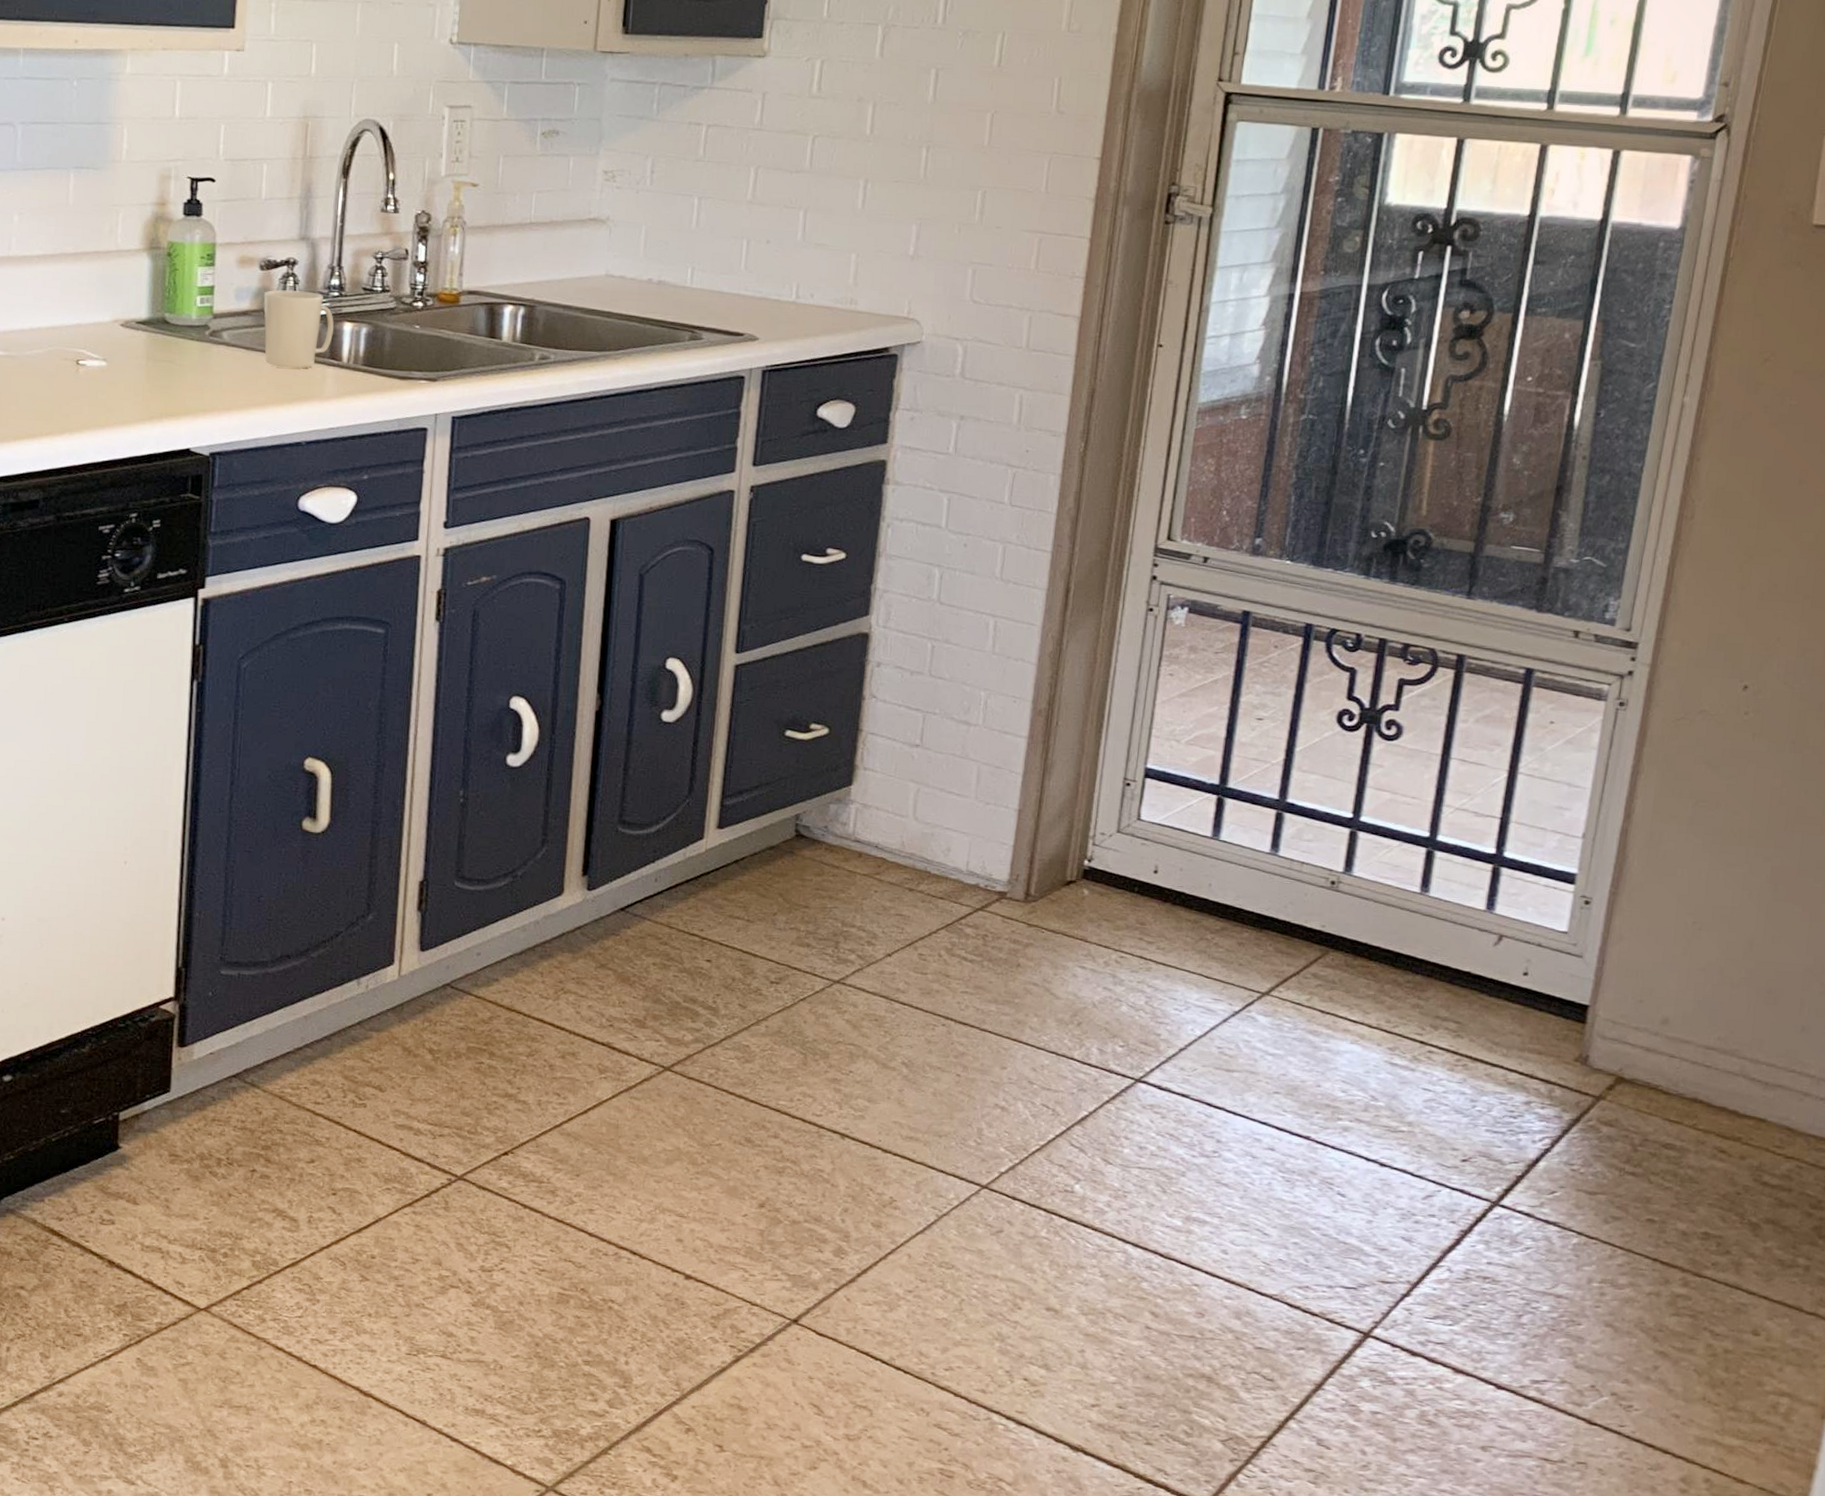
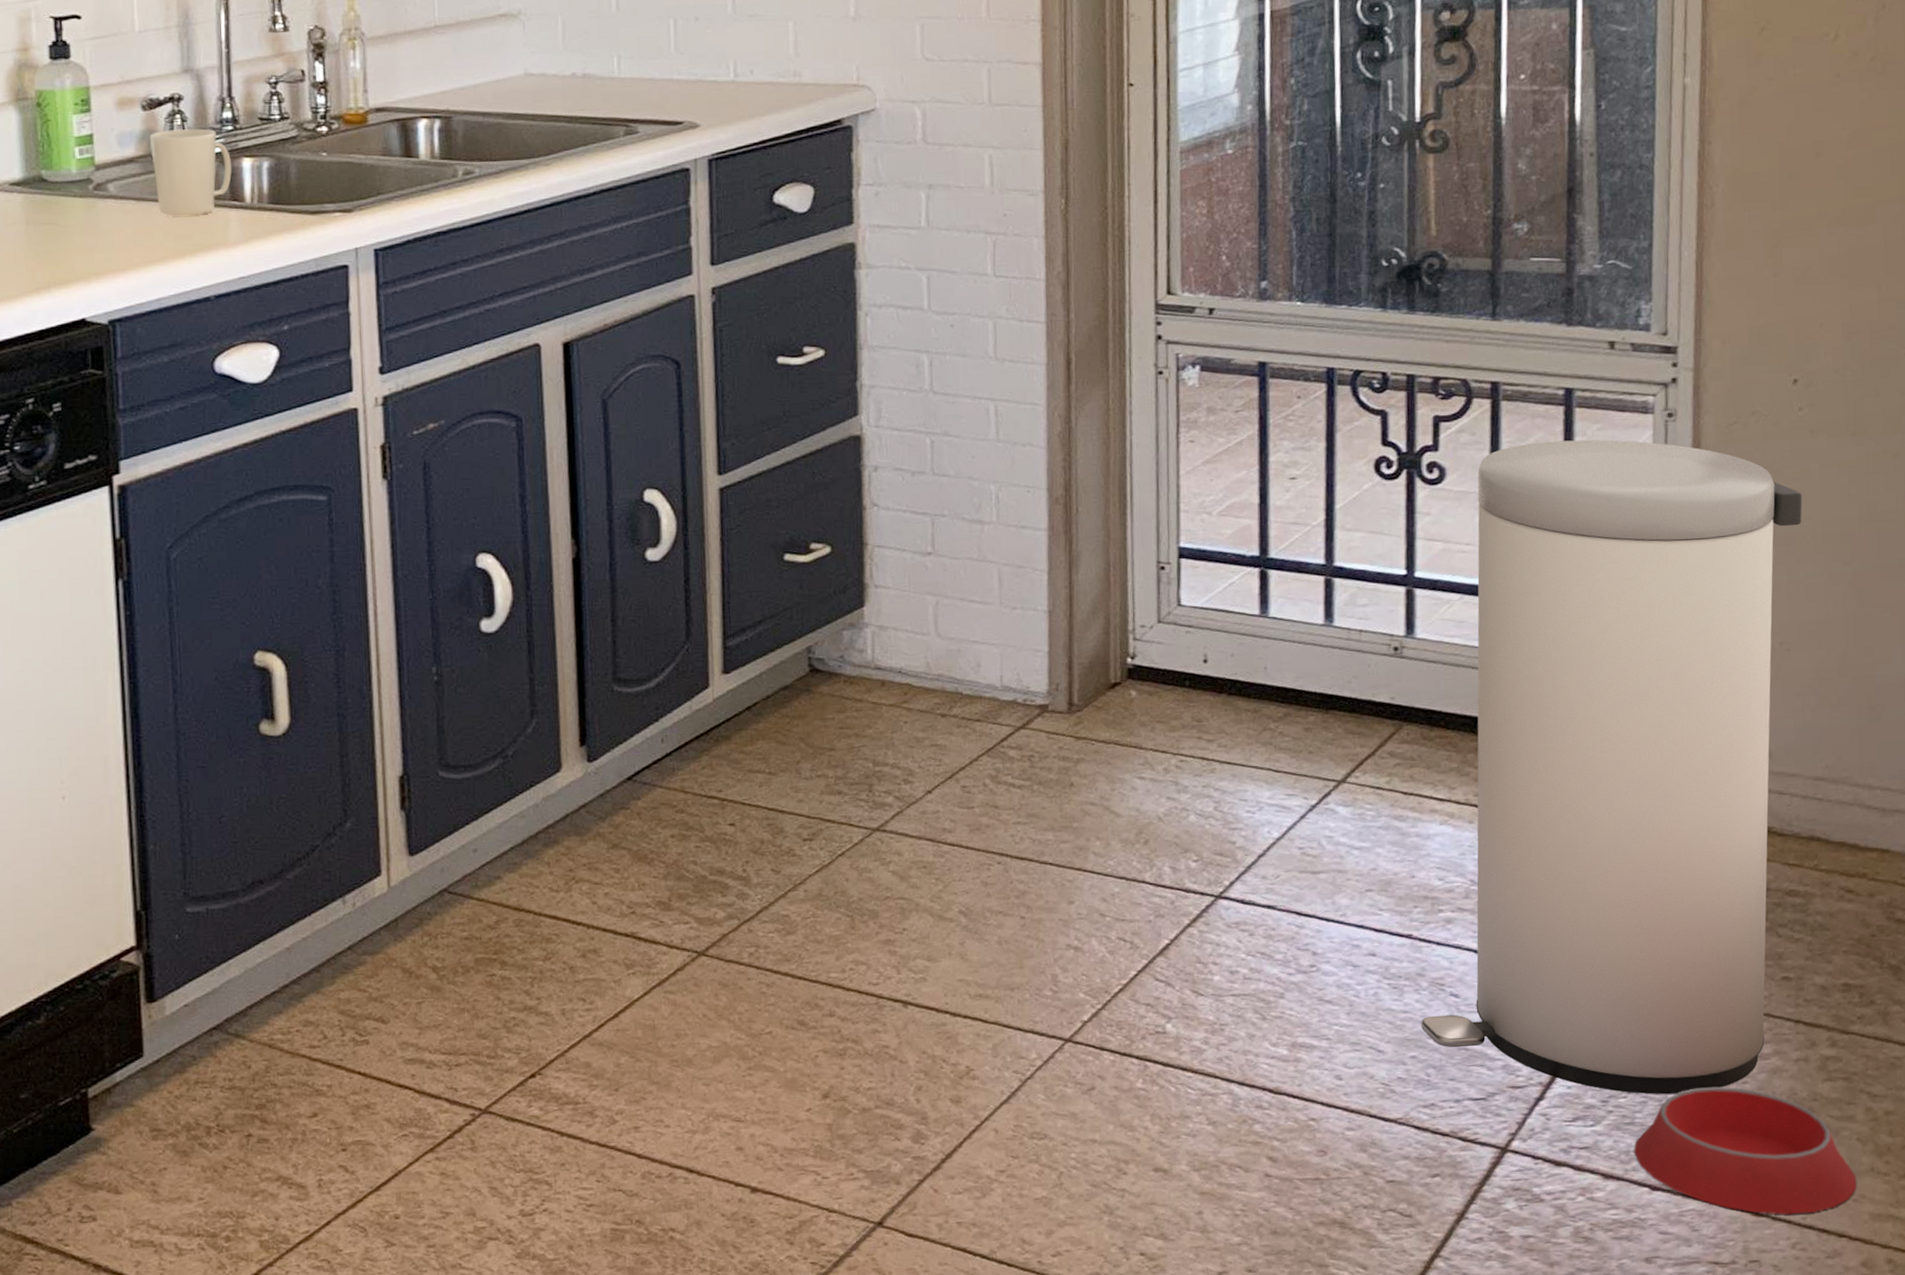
pedal bin: none [1306,714,1735,1308] -> present [1421,439,1802,1095]
pet bowl: none [1485,1305,1689,1429] -> present [1634,1086,1857,1215]

